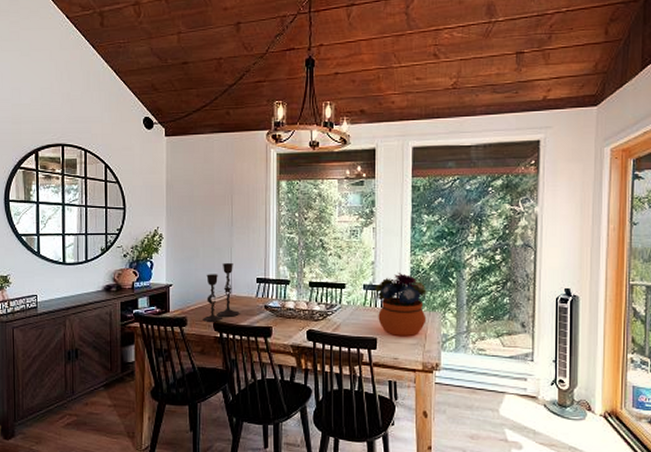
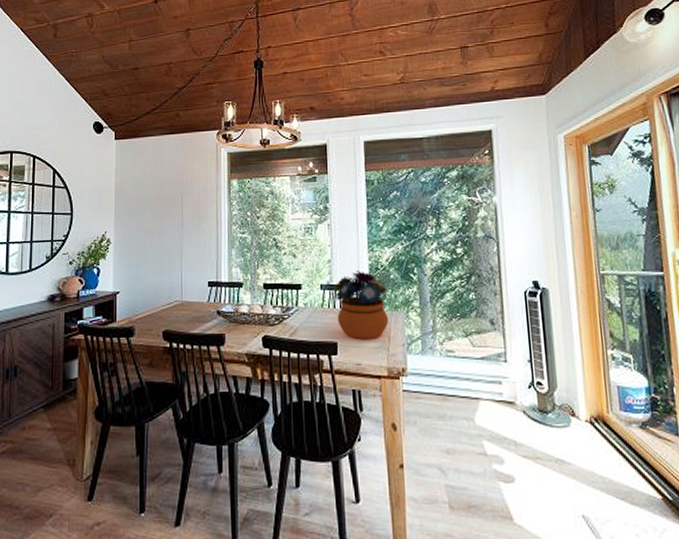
candlestick: present [203,263,239,322] -> none [151,267,190,331]

